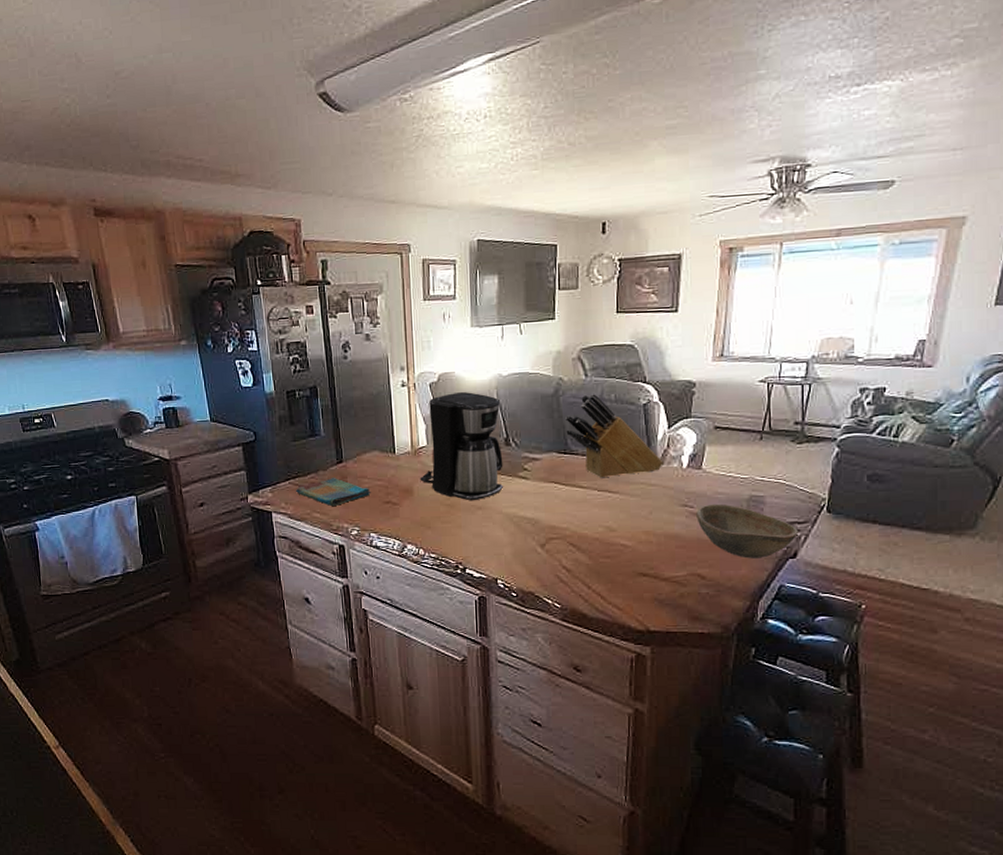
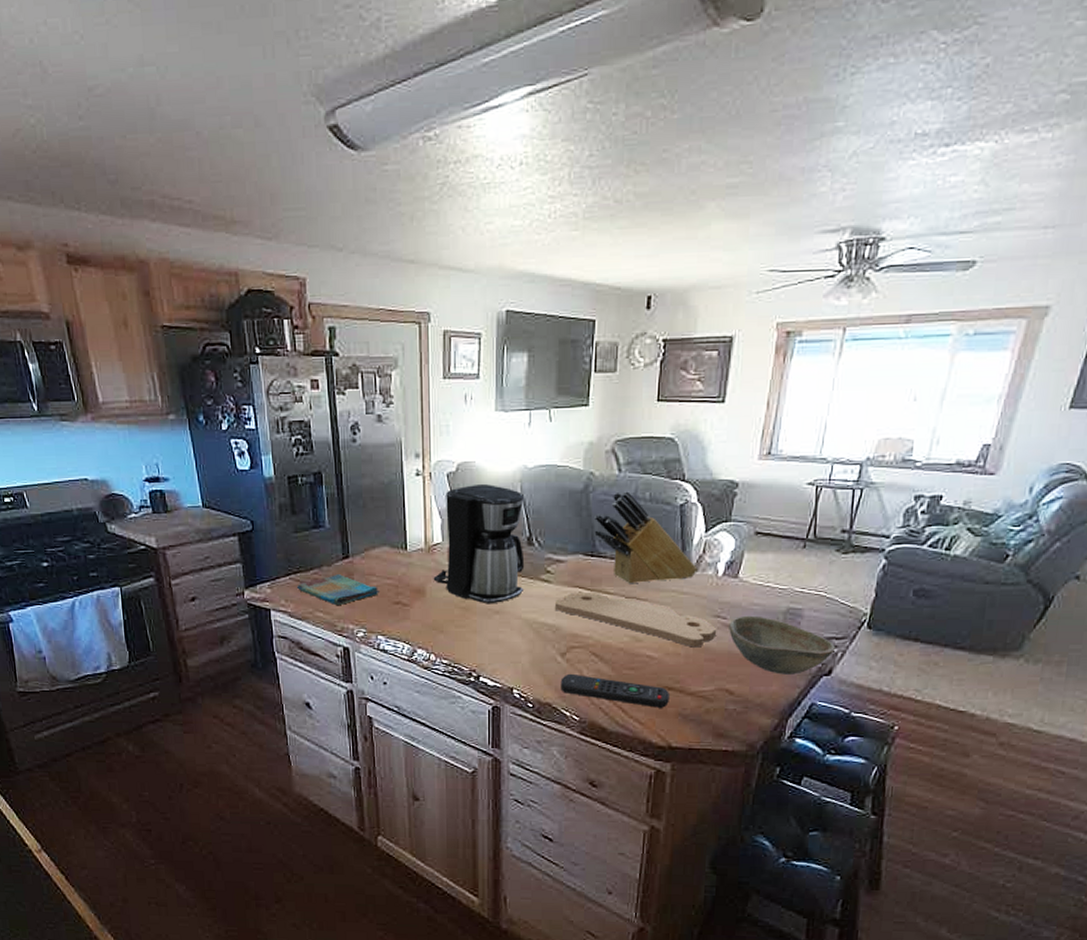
cutting board: none [532,487,686,536] -> present [554,593,717,648]
remote control: none [541,563,645,594] -> present [560,673,669,708]

